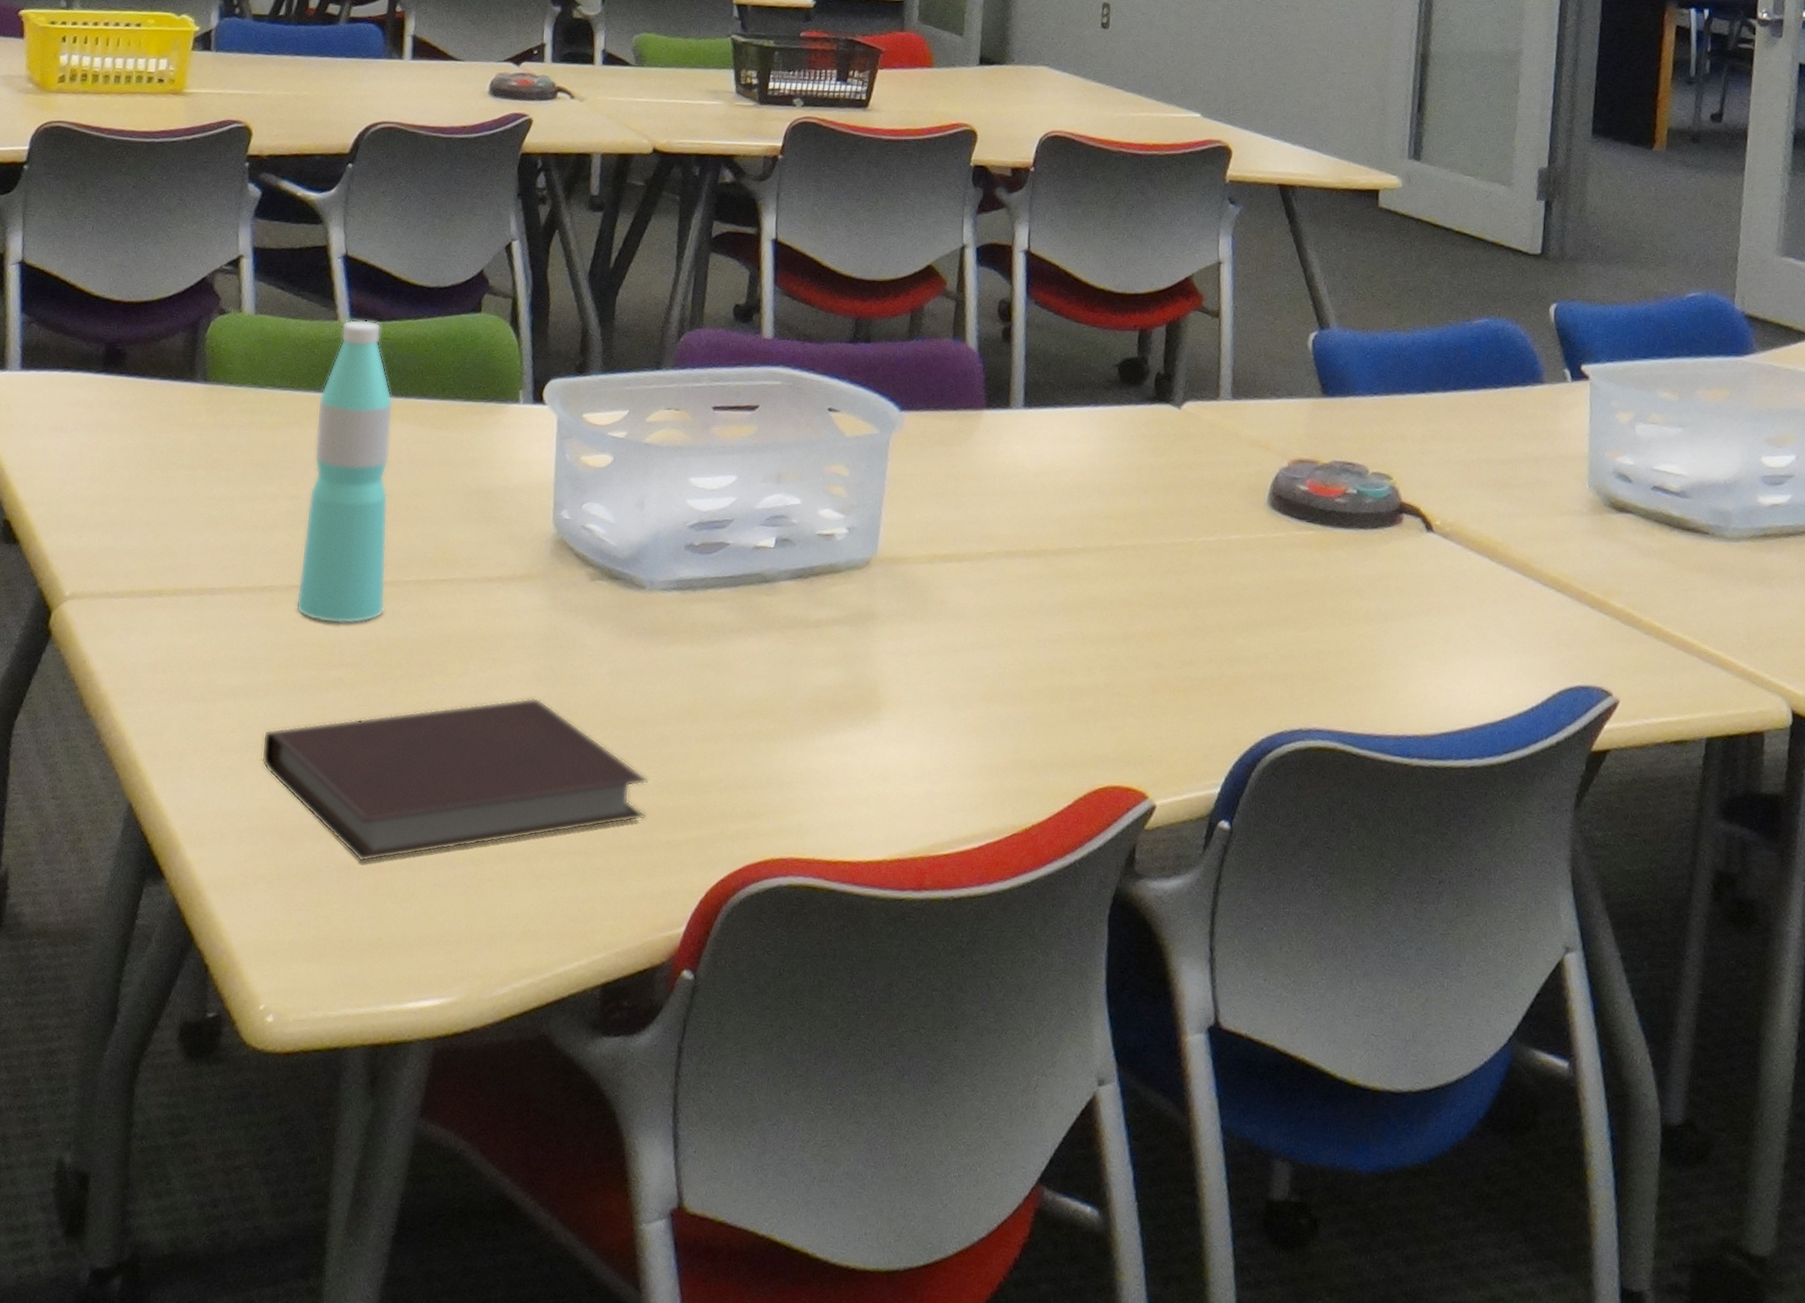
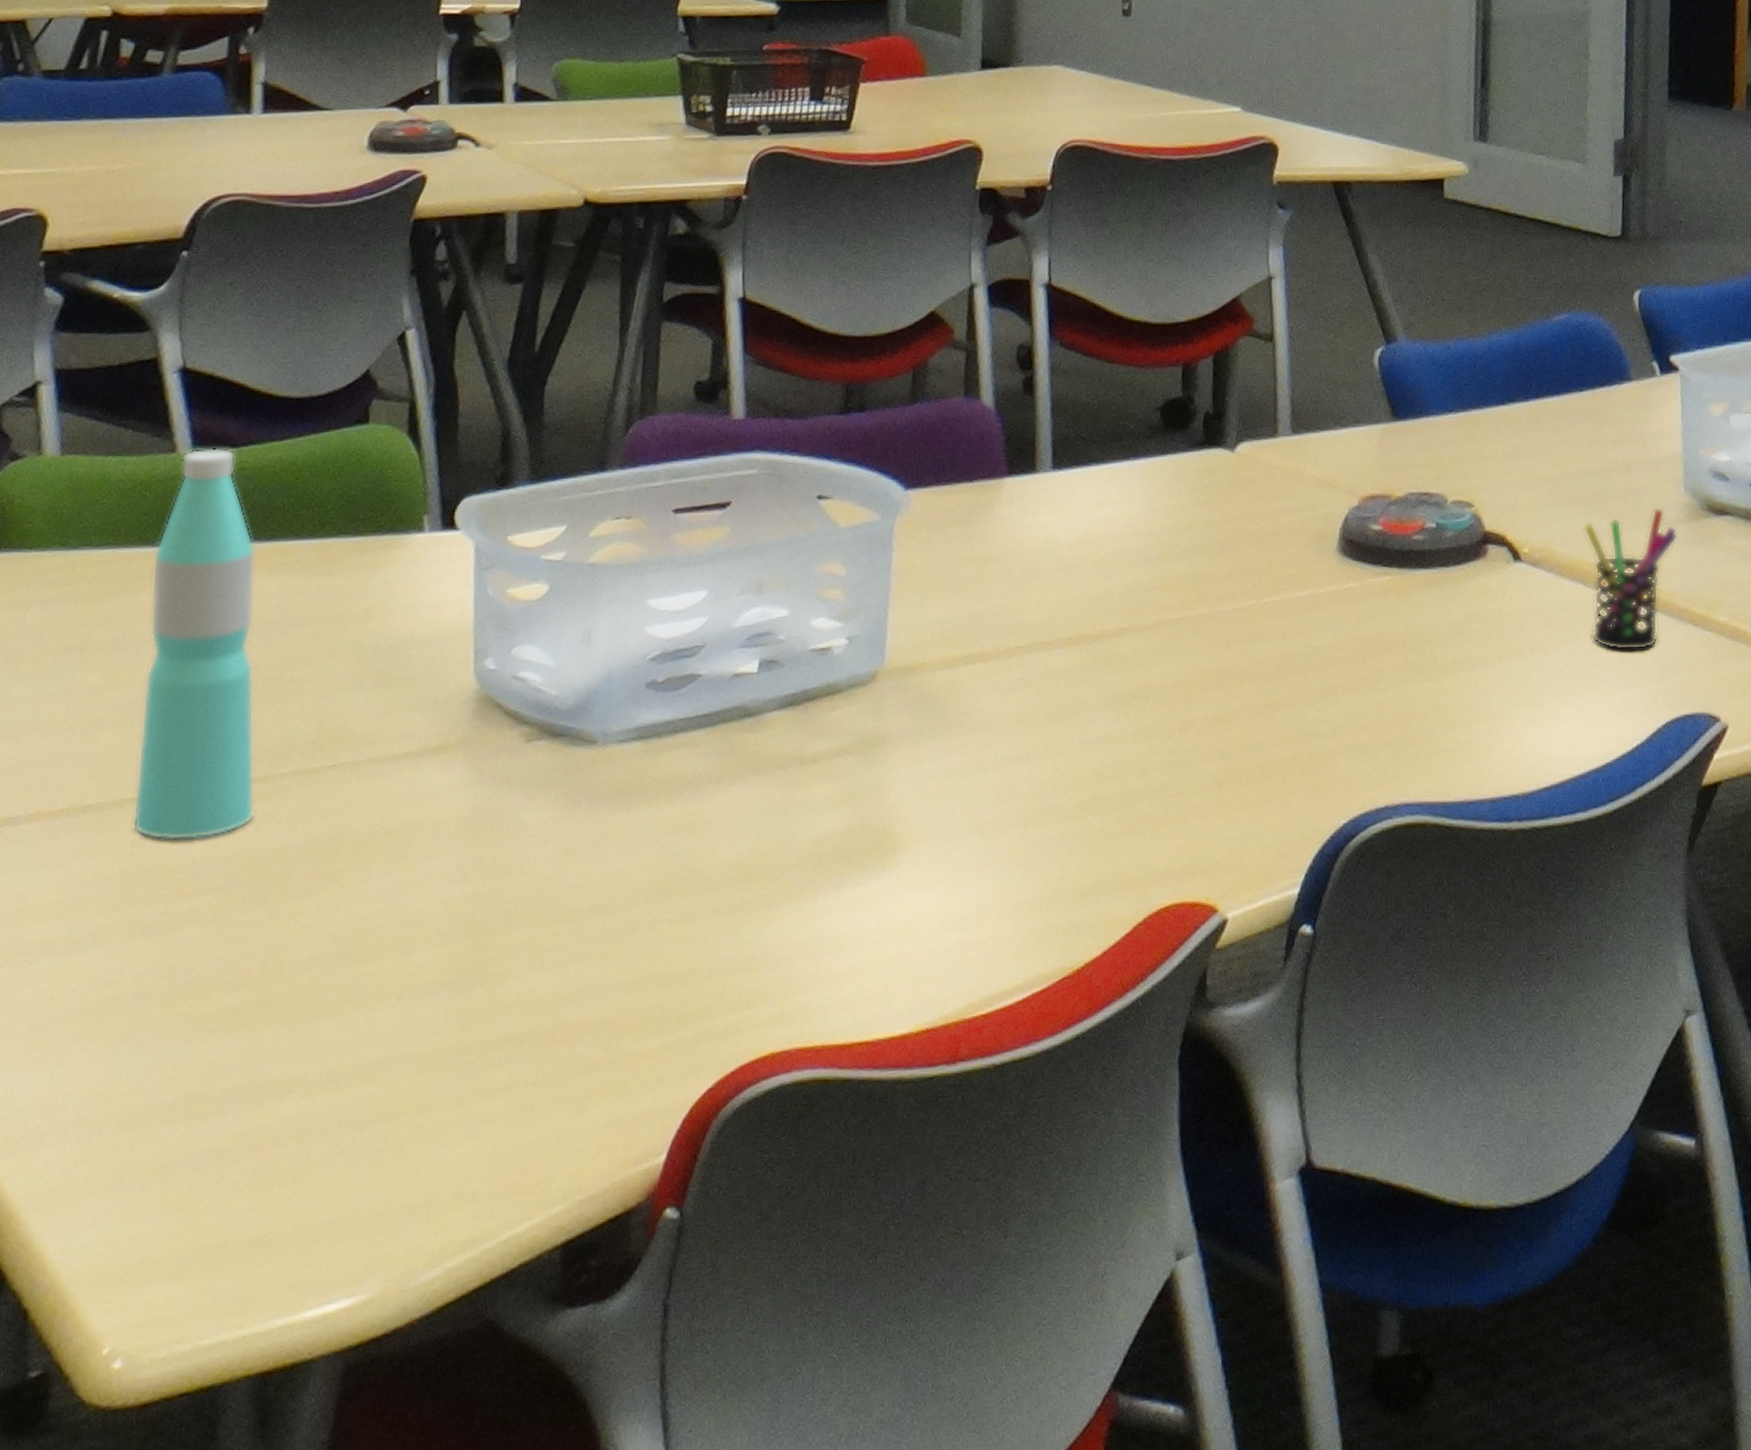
notebook: present [261,697,648,862] -> none [92,898,611,1141]
pen holder: none [1492,499,1581,624] -> present [1583,507,1678,651]

